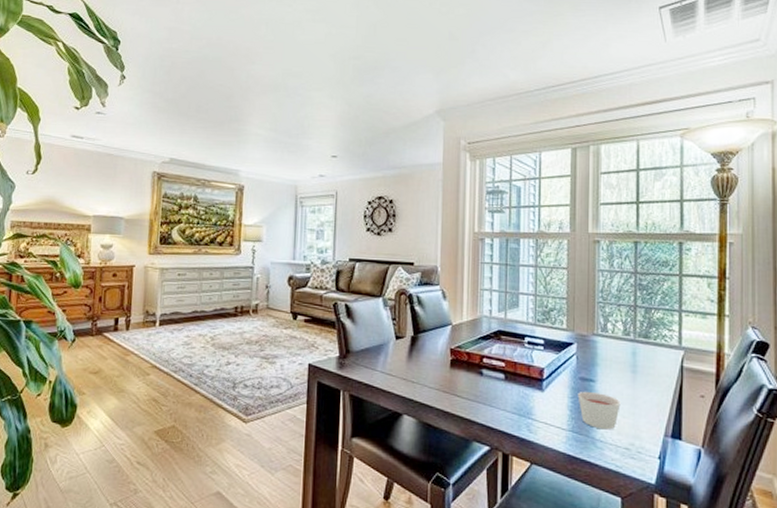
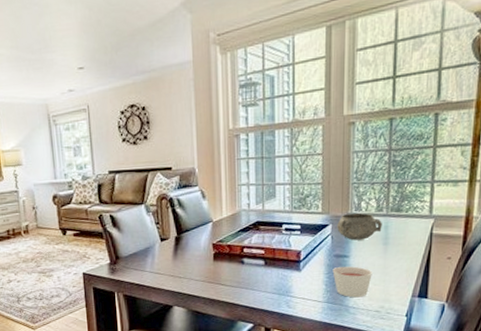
decorative bowl: none [582,334,630,364] -> present [337,213,382,240]

